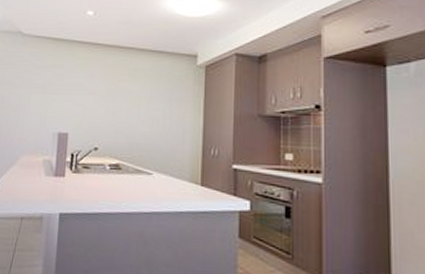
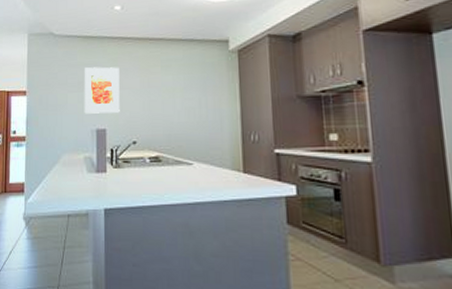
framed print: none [47,70,87,118] -> present [84,67,120,114]

